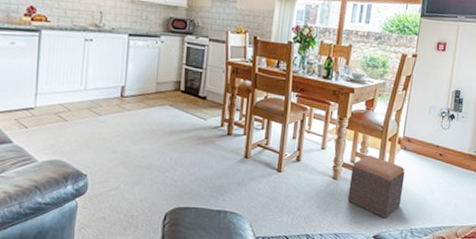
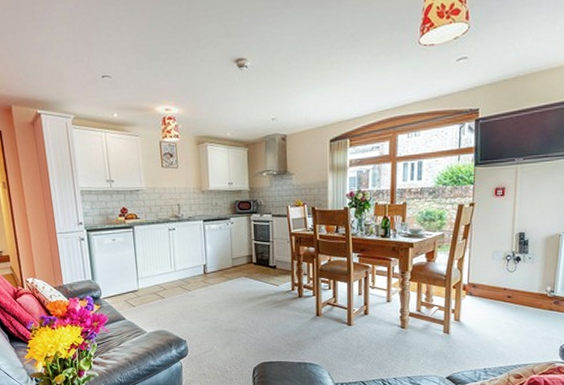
footstool: present [347,156,405,218] -> none [417,304,473,360]

